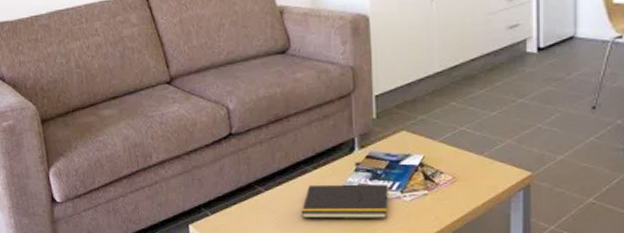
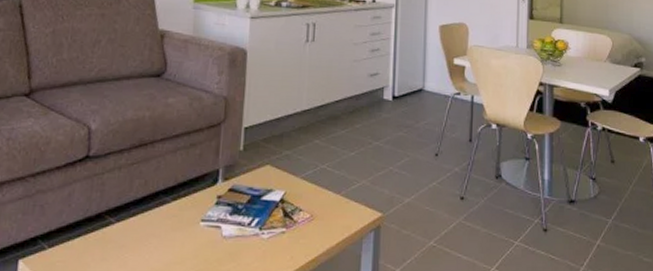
notepad: present [301,184,388,219] -> none [152,217,247,257]

